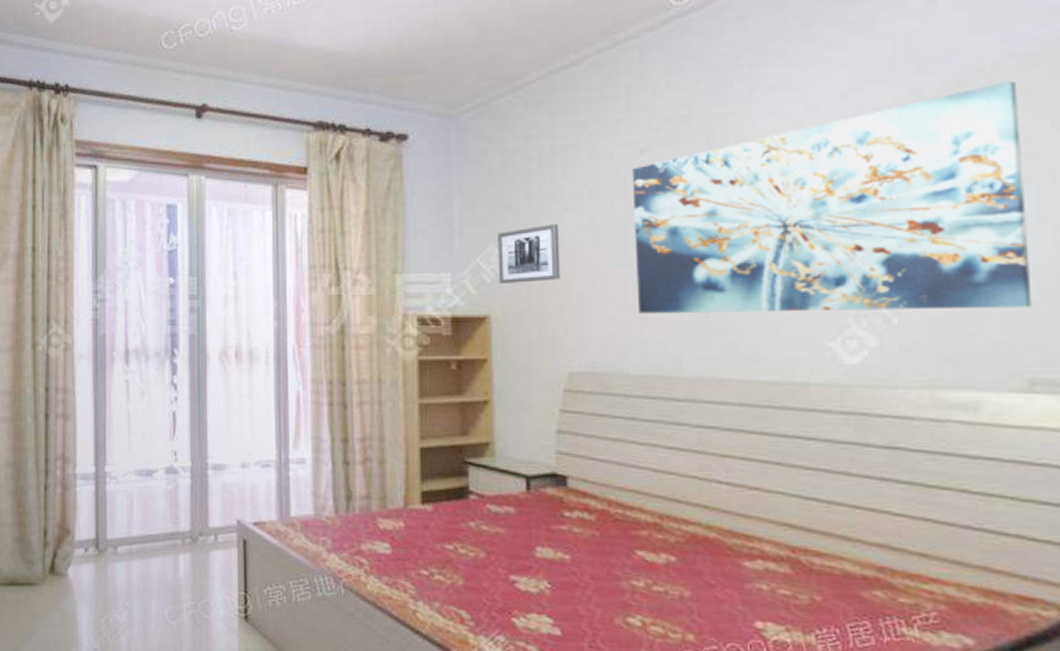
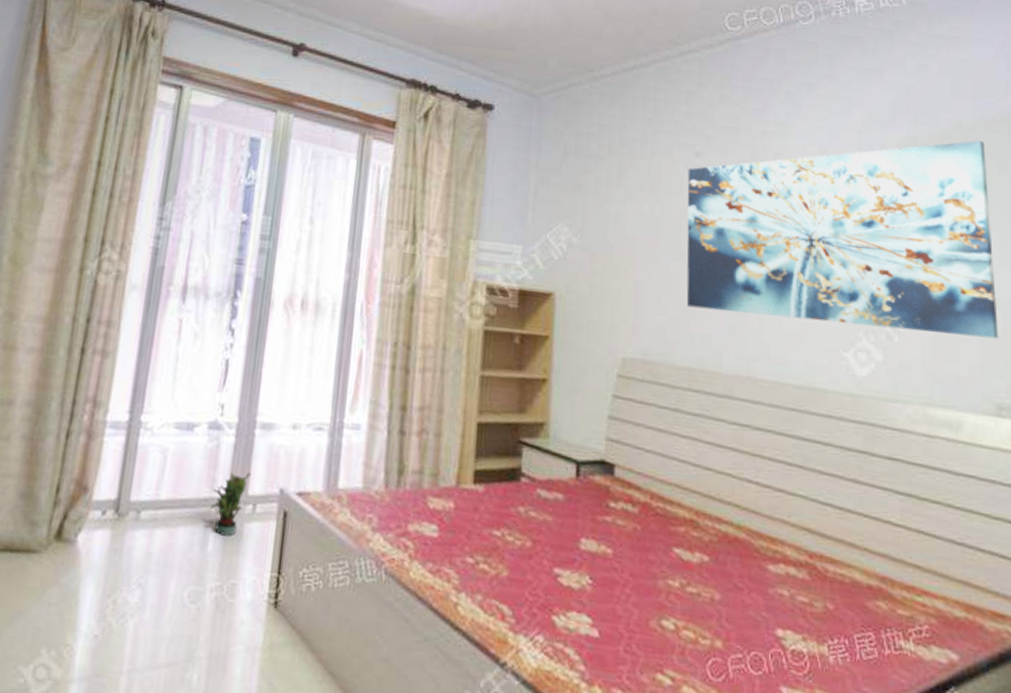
potted plant: none [177,508,209,563] -> present [210,472,251,536]
wall art: present [498,223,561,283] -> none [565,210,622,265]

